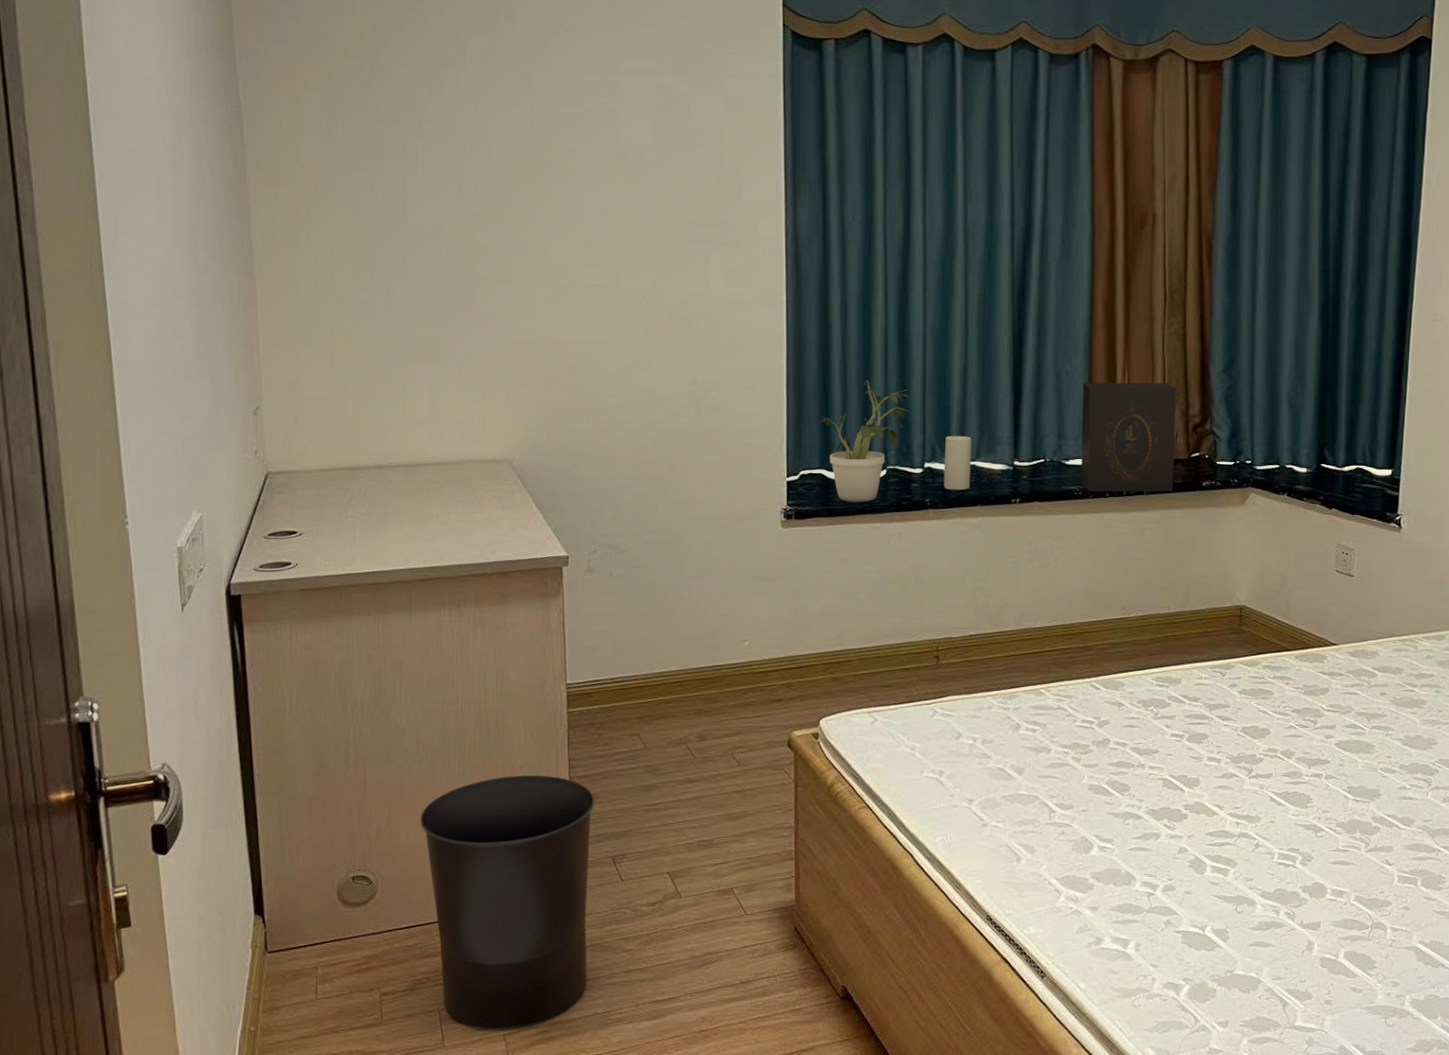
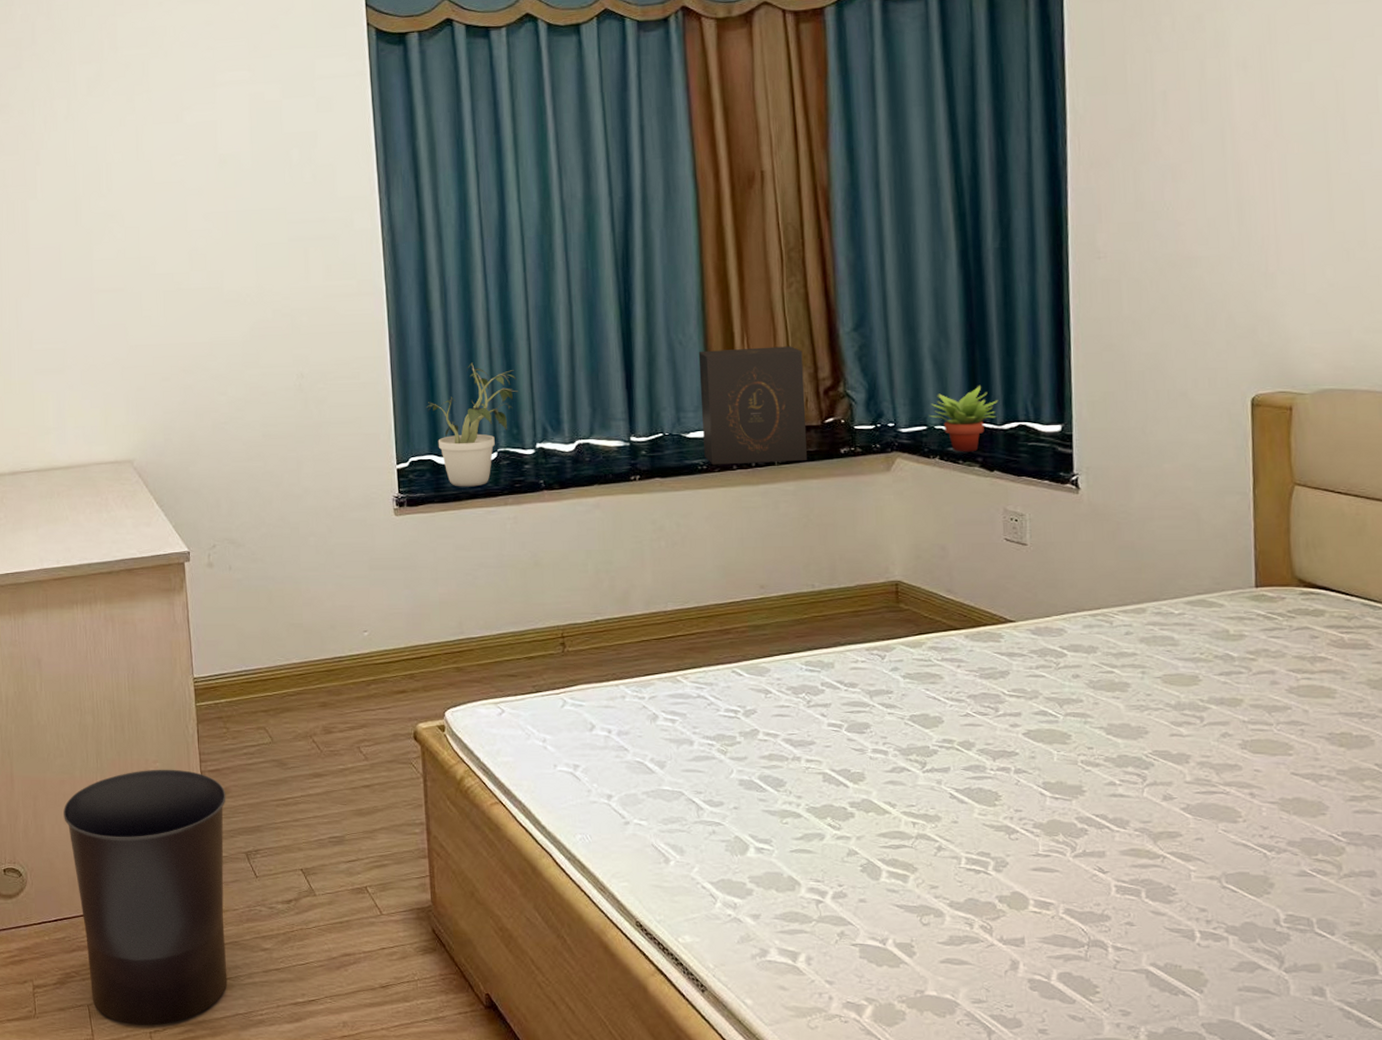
candle: present [943,435,972,491] -> none [556,413,586,470]
succulent plant: none [1282,429,1342,491] -> present [929,385,999,453]

